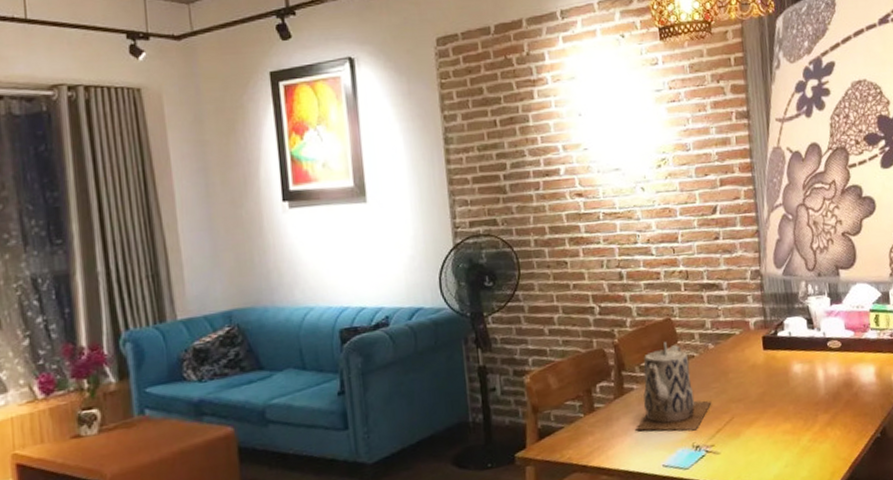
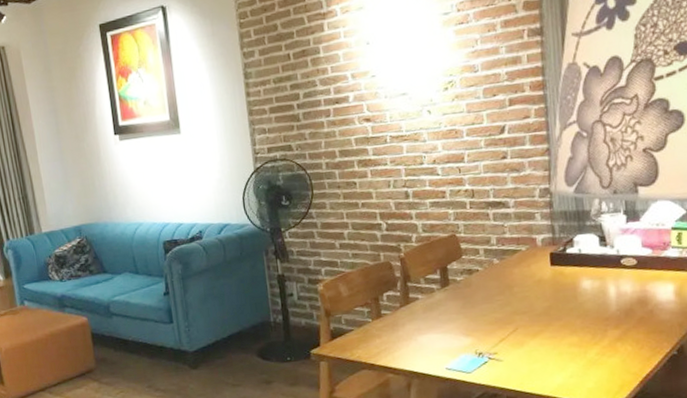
teapot: present [635,342,712,431] -> none [420,256,496,339]

